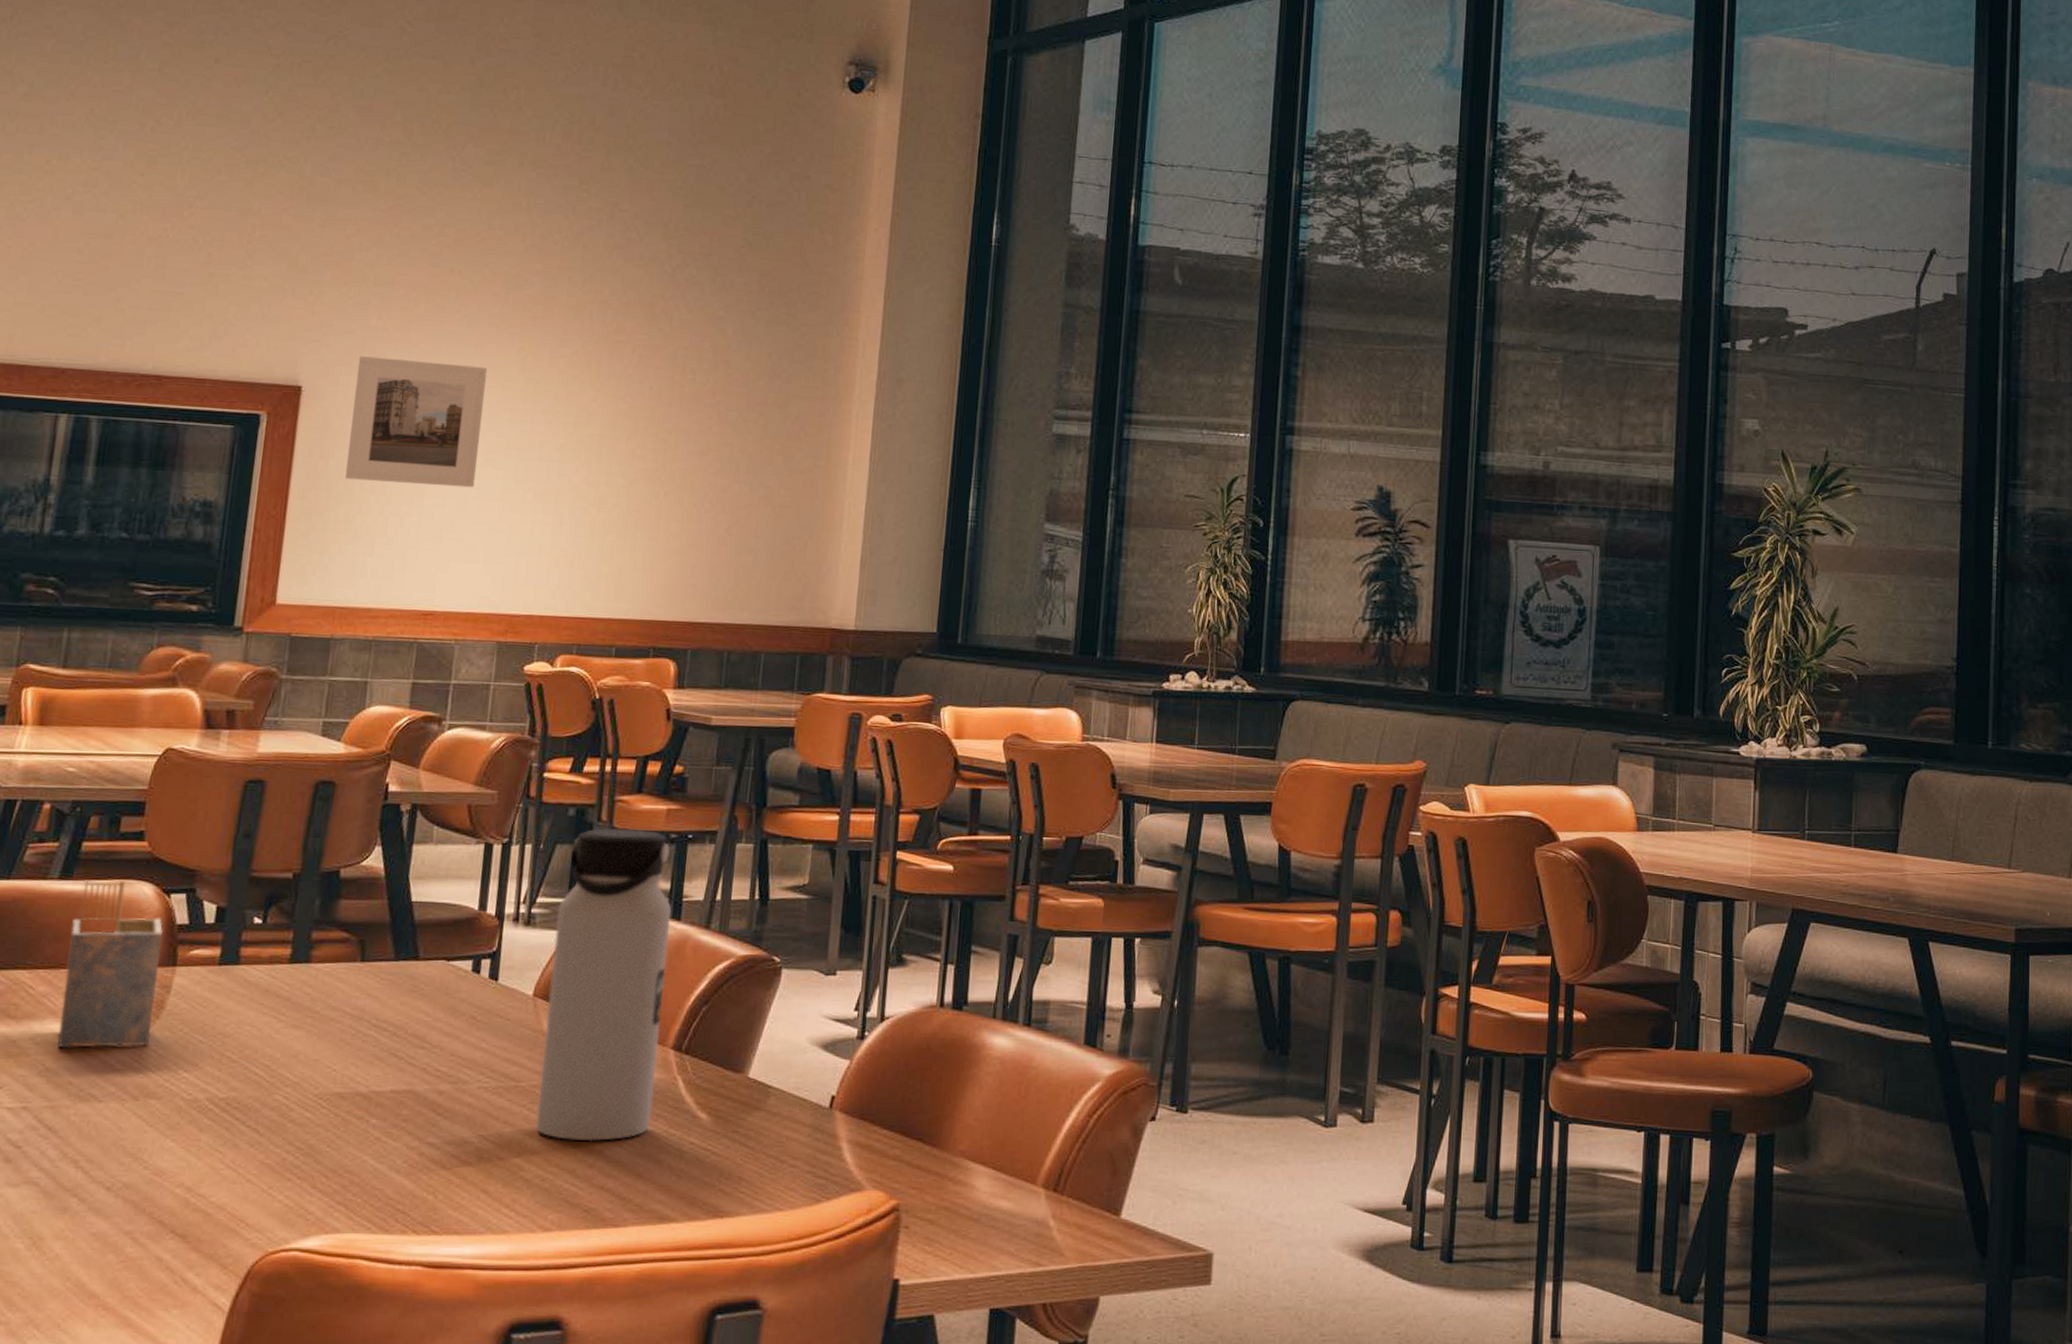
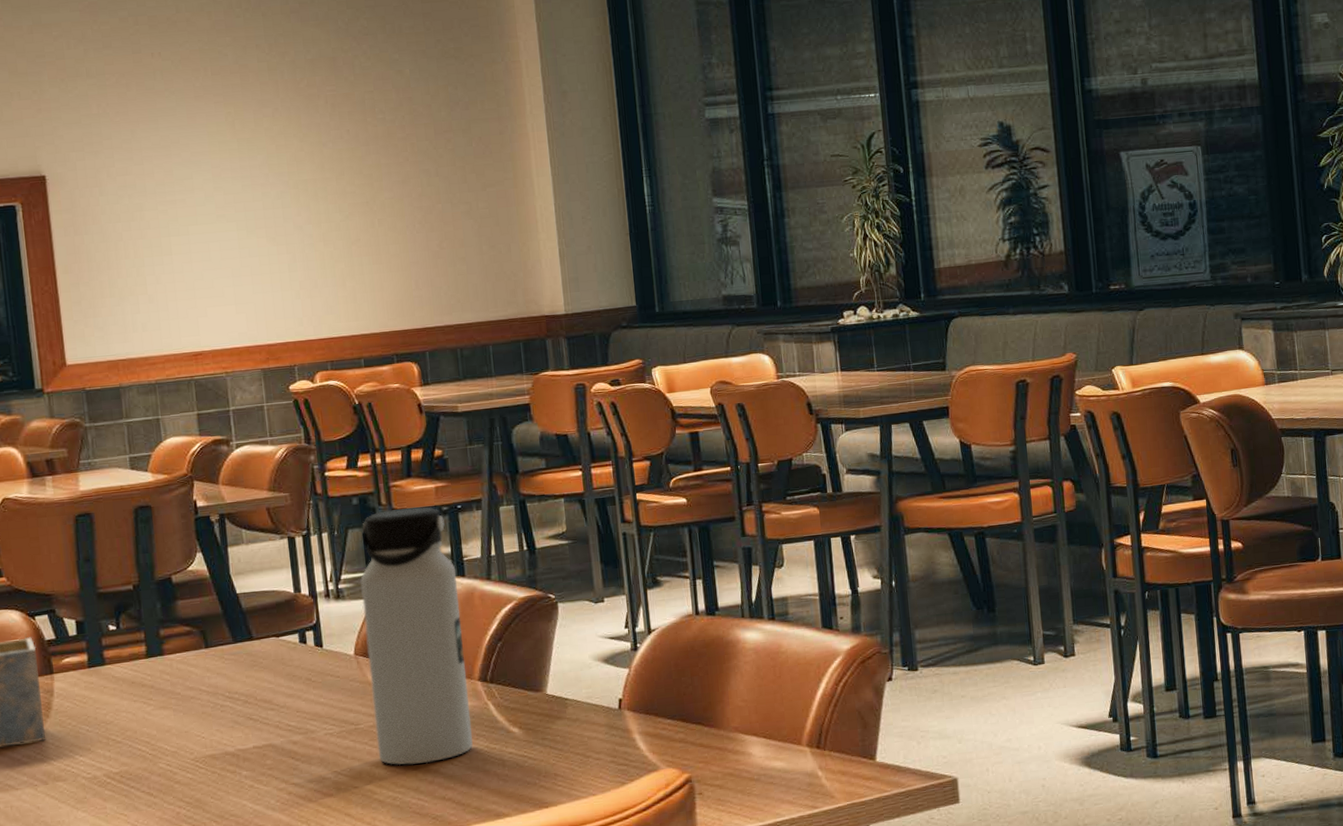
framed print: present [345,356,488,488] -> none [88,135,214,250]

